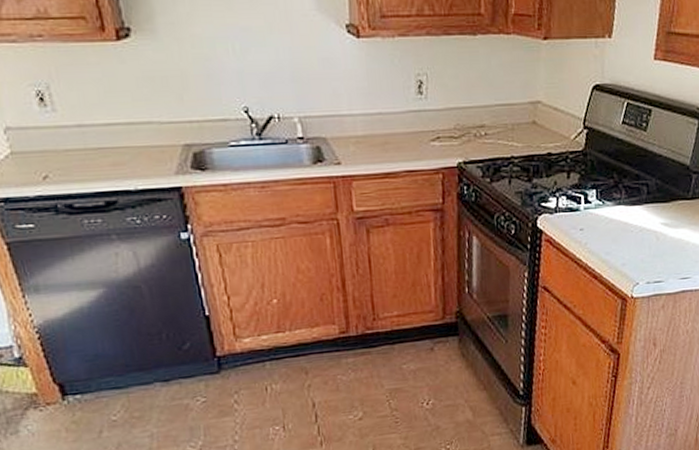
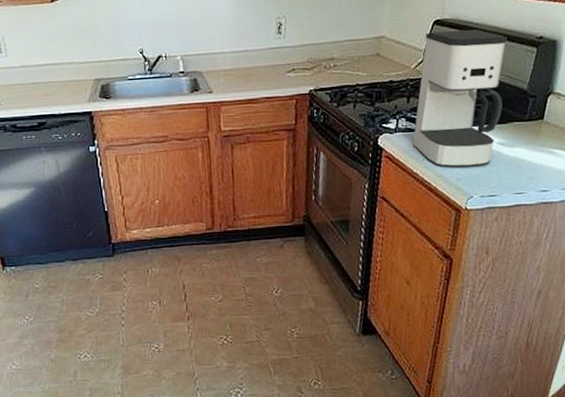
coffee maker: none [574,96,669,252] -> present [412,29,507,168]

